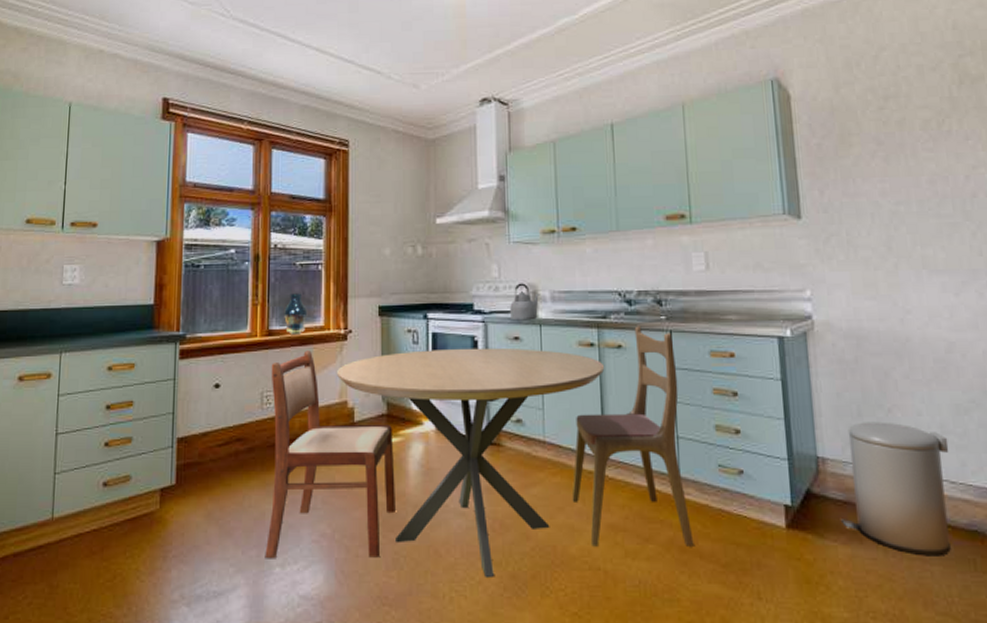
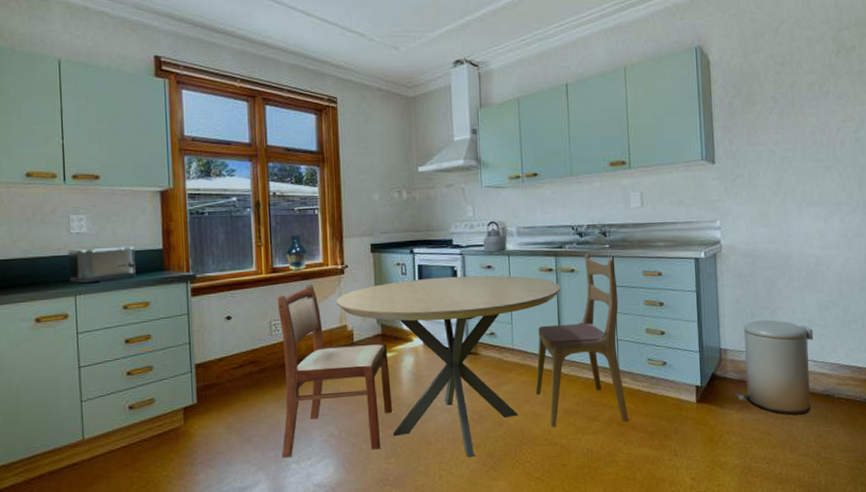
toaster: none [56,300,126,340] -> present [67,245,137,284]

